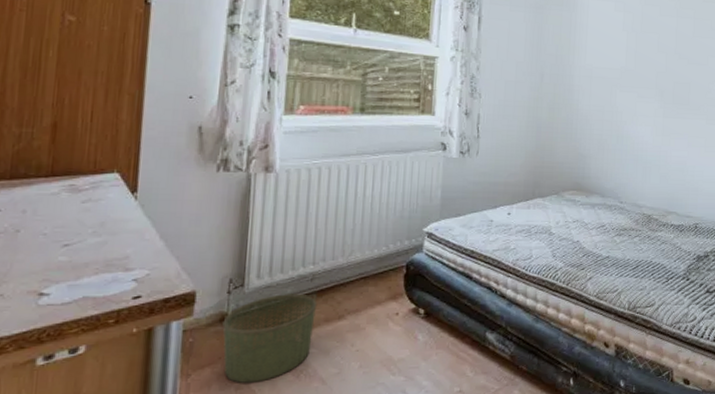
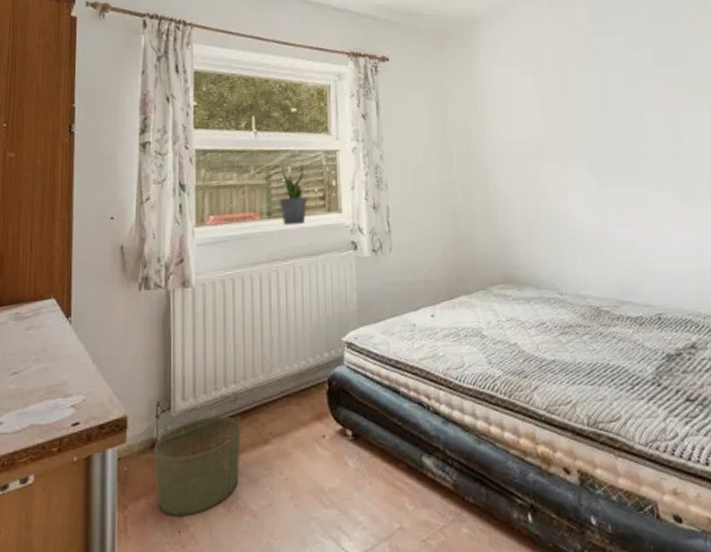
potted plant: none [373,63,403,123] -> present [278,163,308,226]

